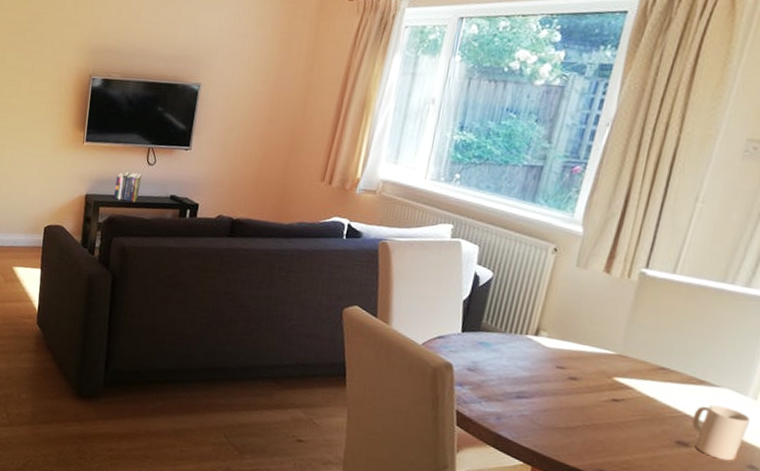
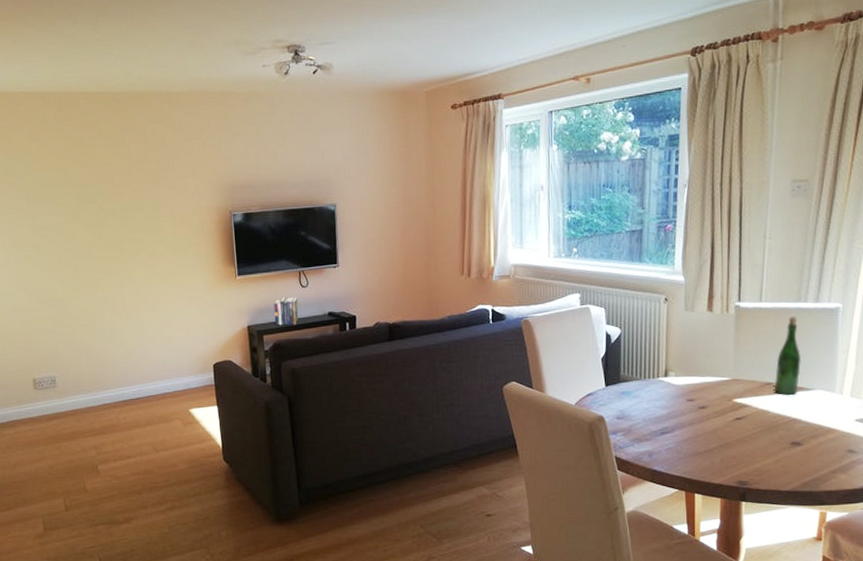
wine bottle: none [668,297,717,389] -> present [774,316,802,396]
cup: present [691,405,751,461] -> none [799,405,842,450]

